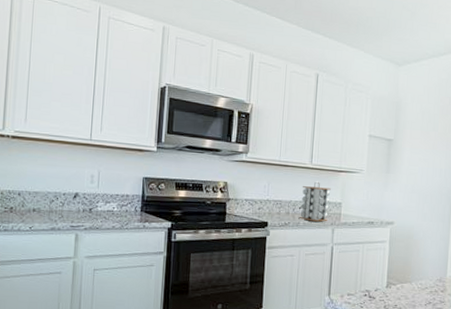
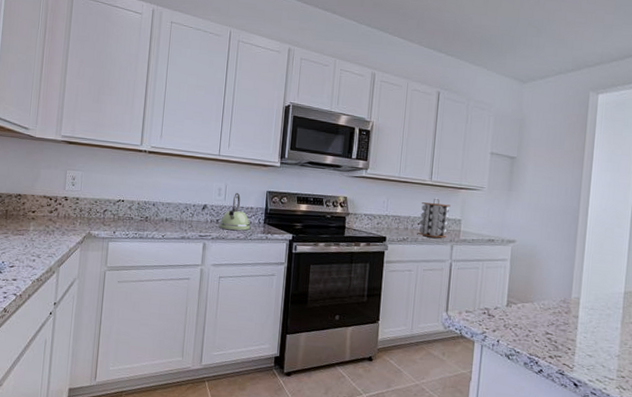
kettle: none [91,180,127,220] -> present [218,193,251,231]

